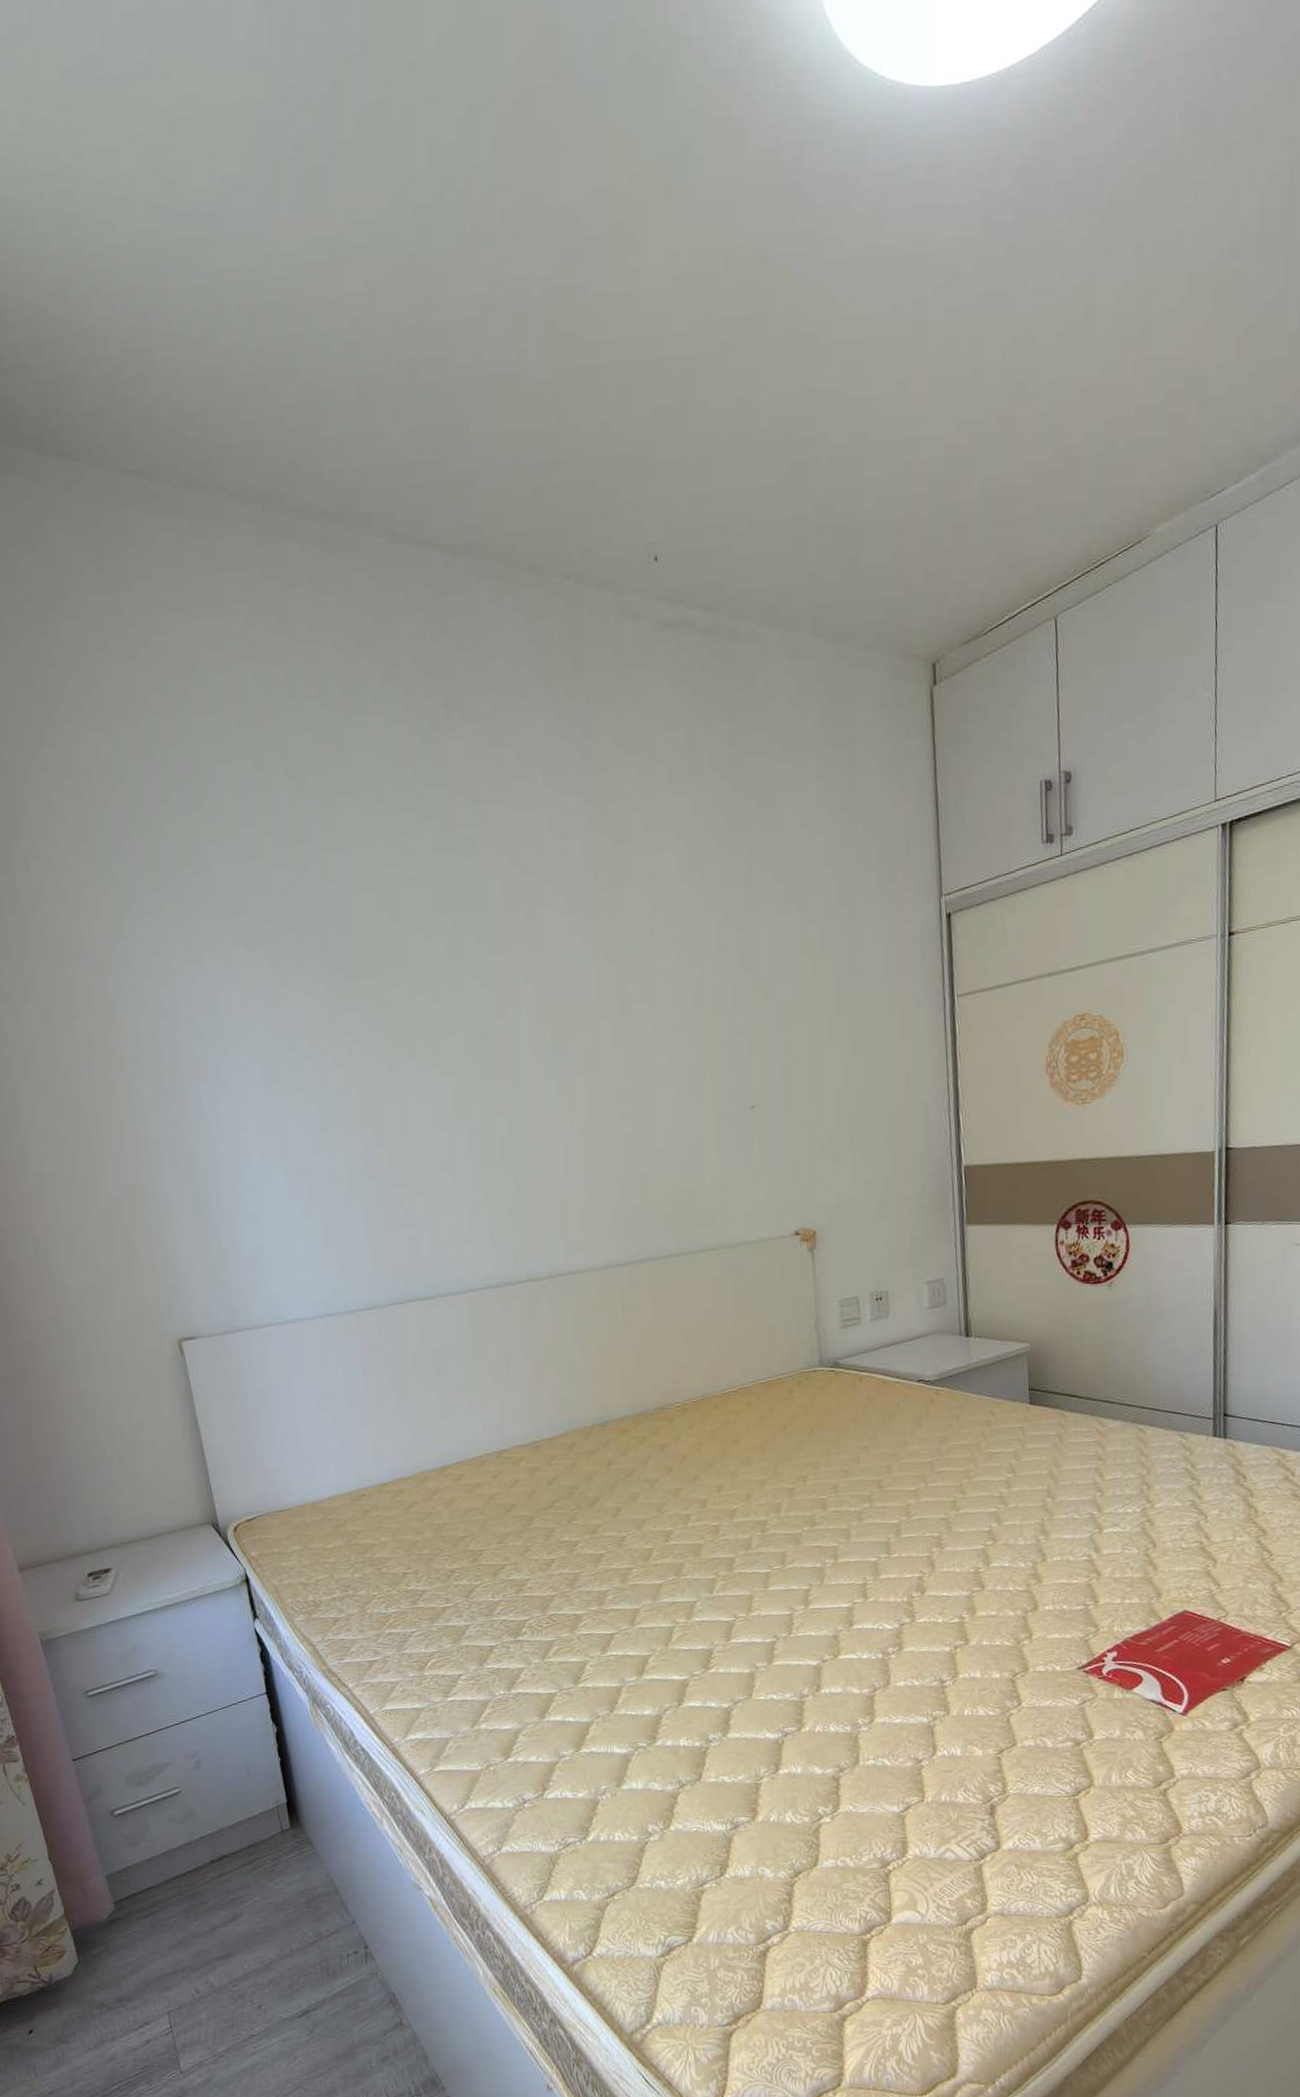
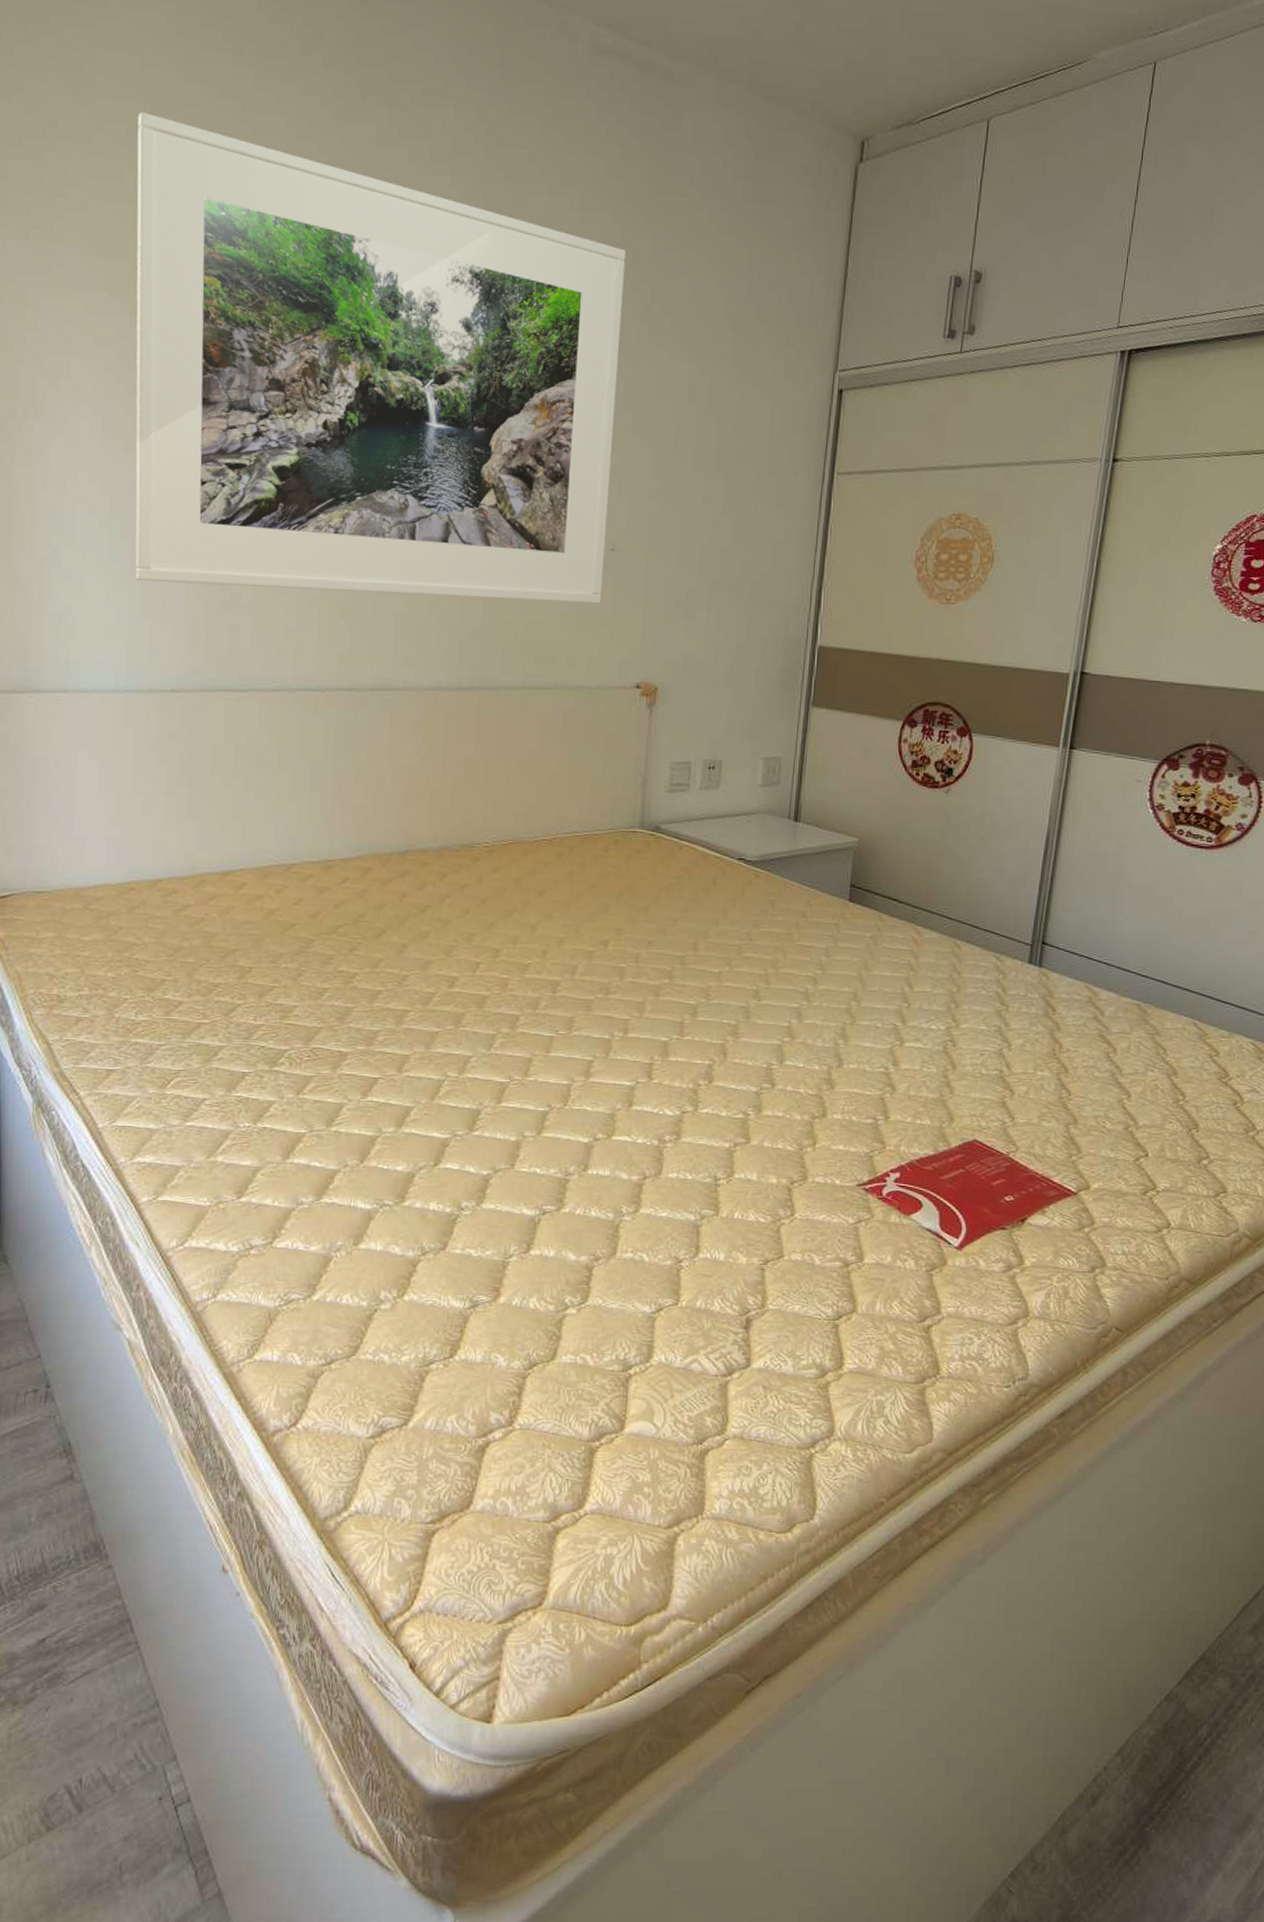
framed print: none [242,770,750,1212] -> present [135,112,626,604]

